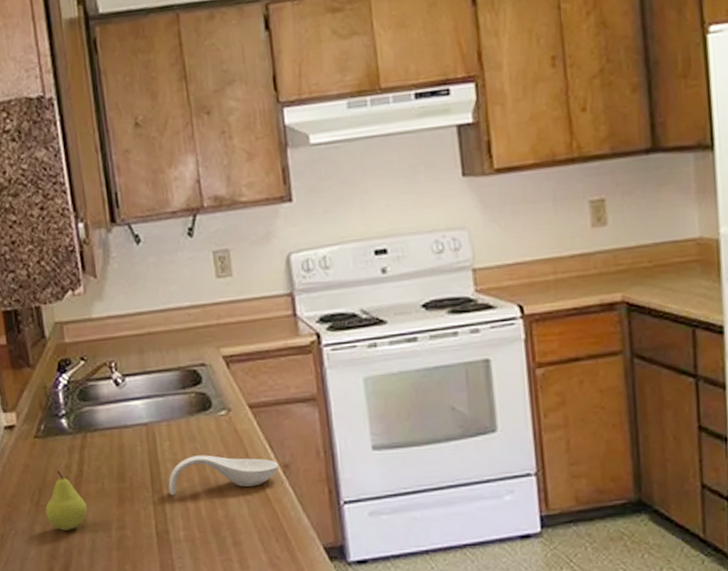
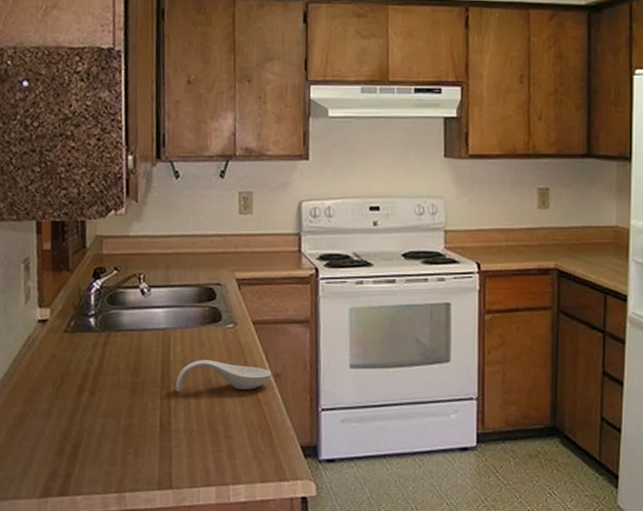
fruit: present [45,470,88,531] -> none [64,362,103,415]

